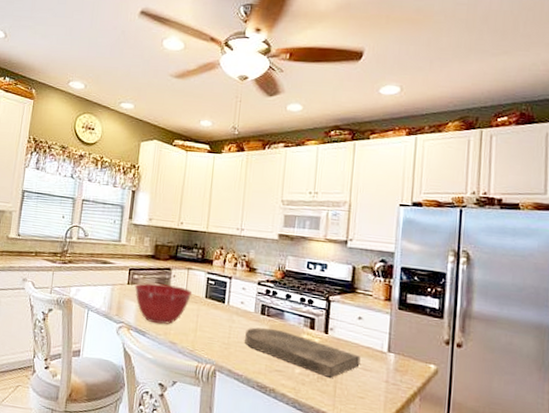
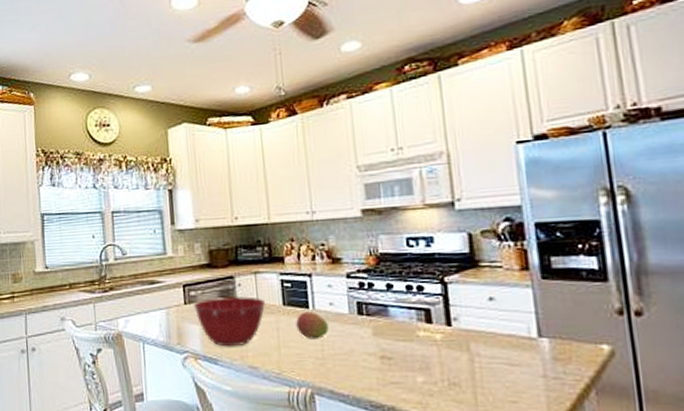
fruit: none [212,305,237,329] -> present [296,311,329,339]
cutting board: present [245,327,361,379] -> none [343,330,503,383]

